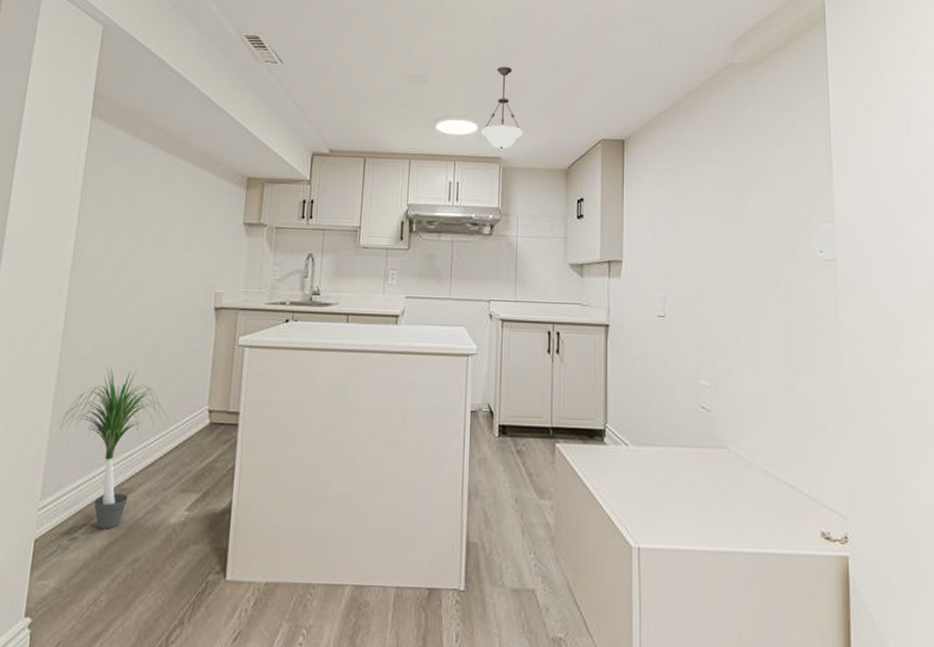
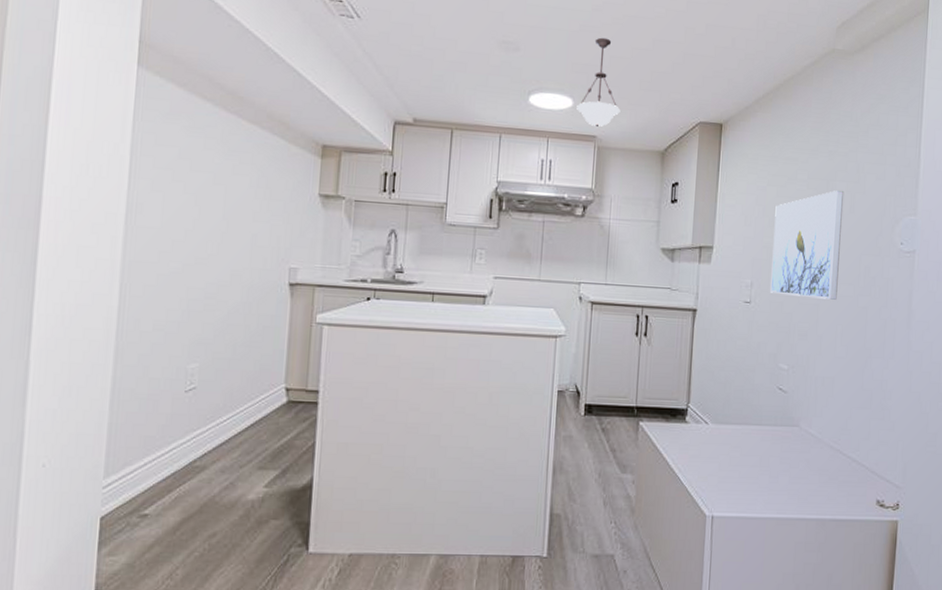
potted plant: present [58,366,171,529] -> none [119,342,245,506]
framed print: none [684,200,756,312] -> present [770,190,845,300]

